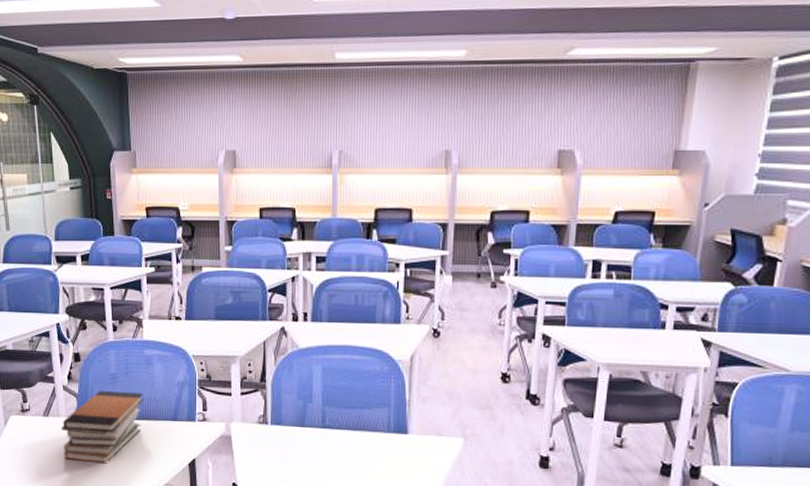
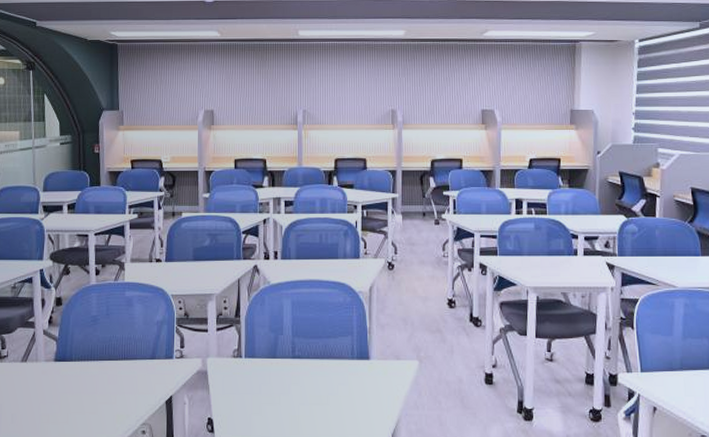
book stack: present [61,391,144,464] -> none [39,334,123,407]

